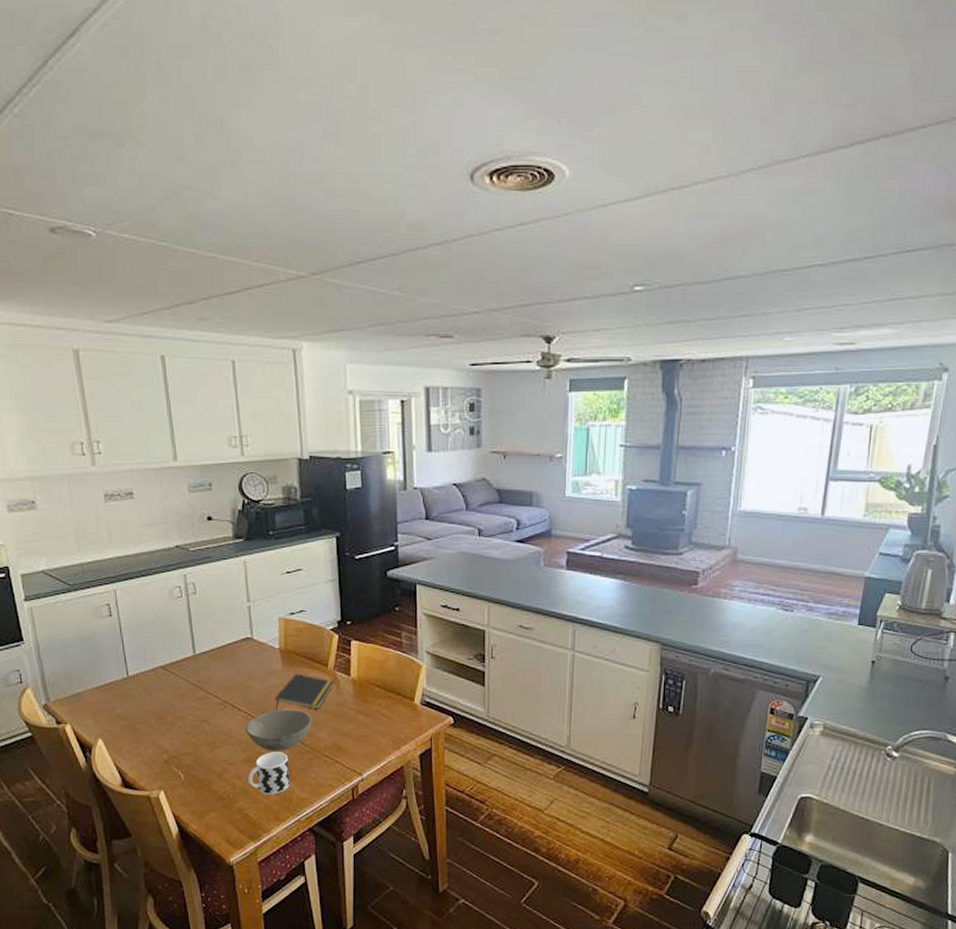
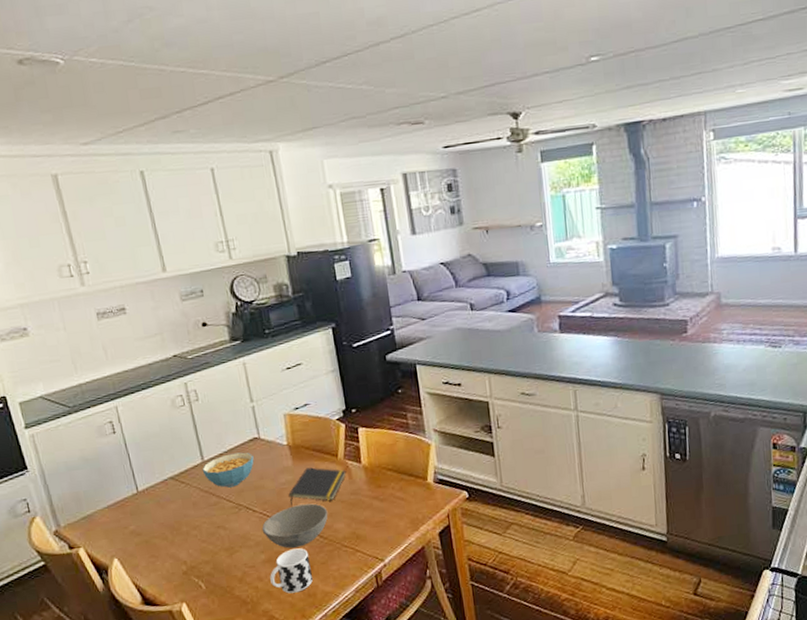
cereal bowl: none [192,650,245,684] -> present [202,452,254,488]

